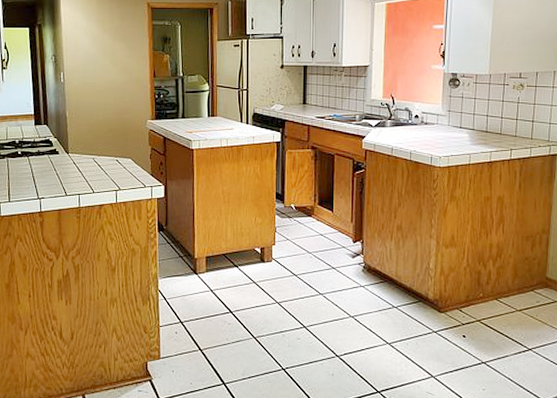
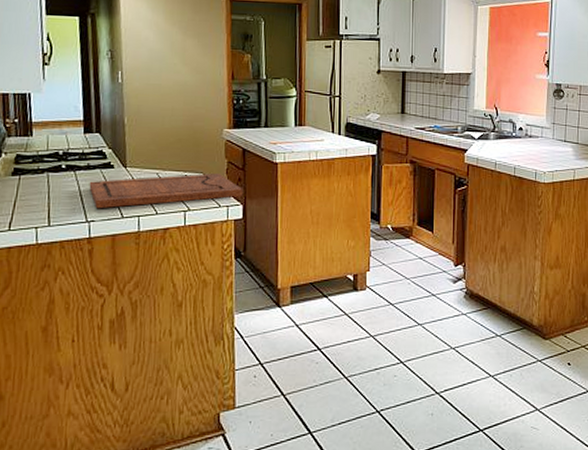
cutting board: none [39,158,165,188] -> present [89,172,244,209]

